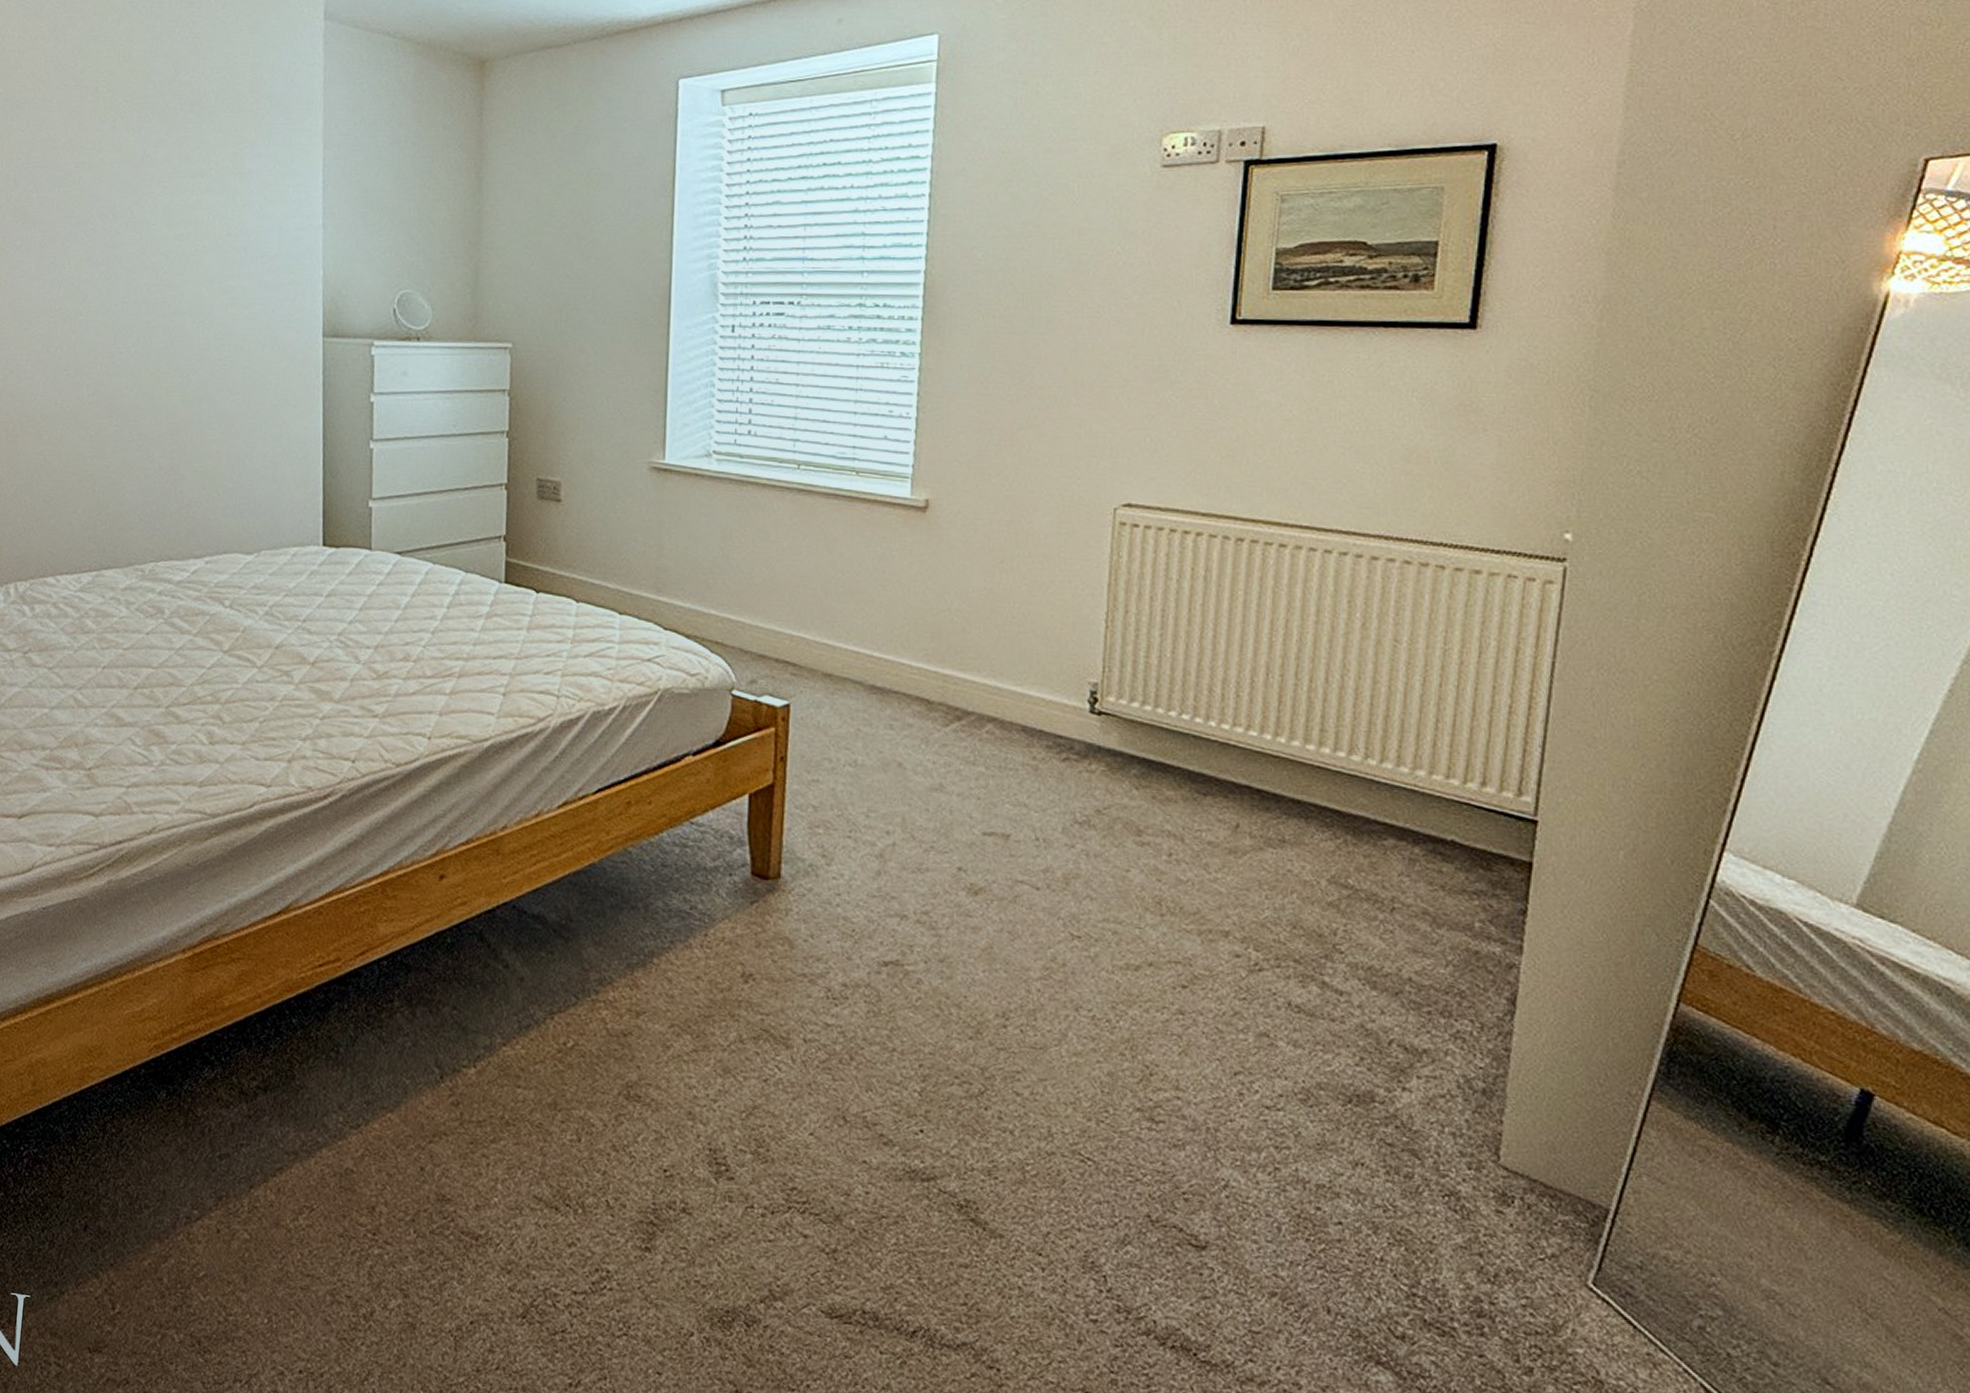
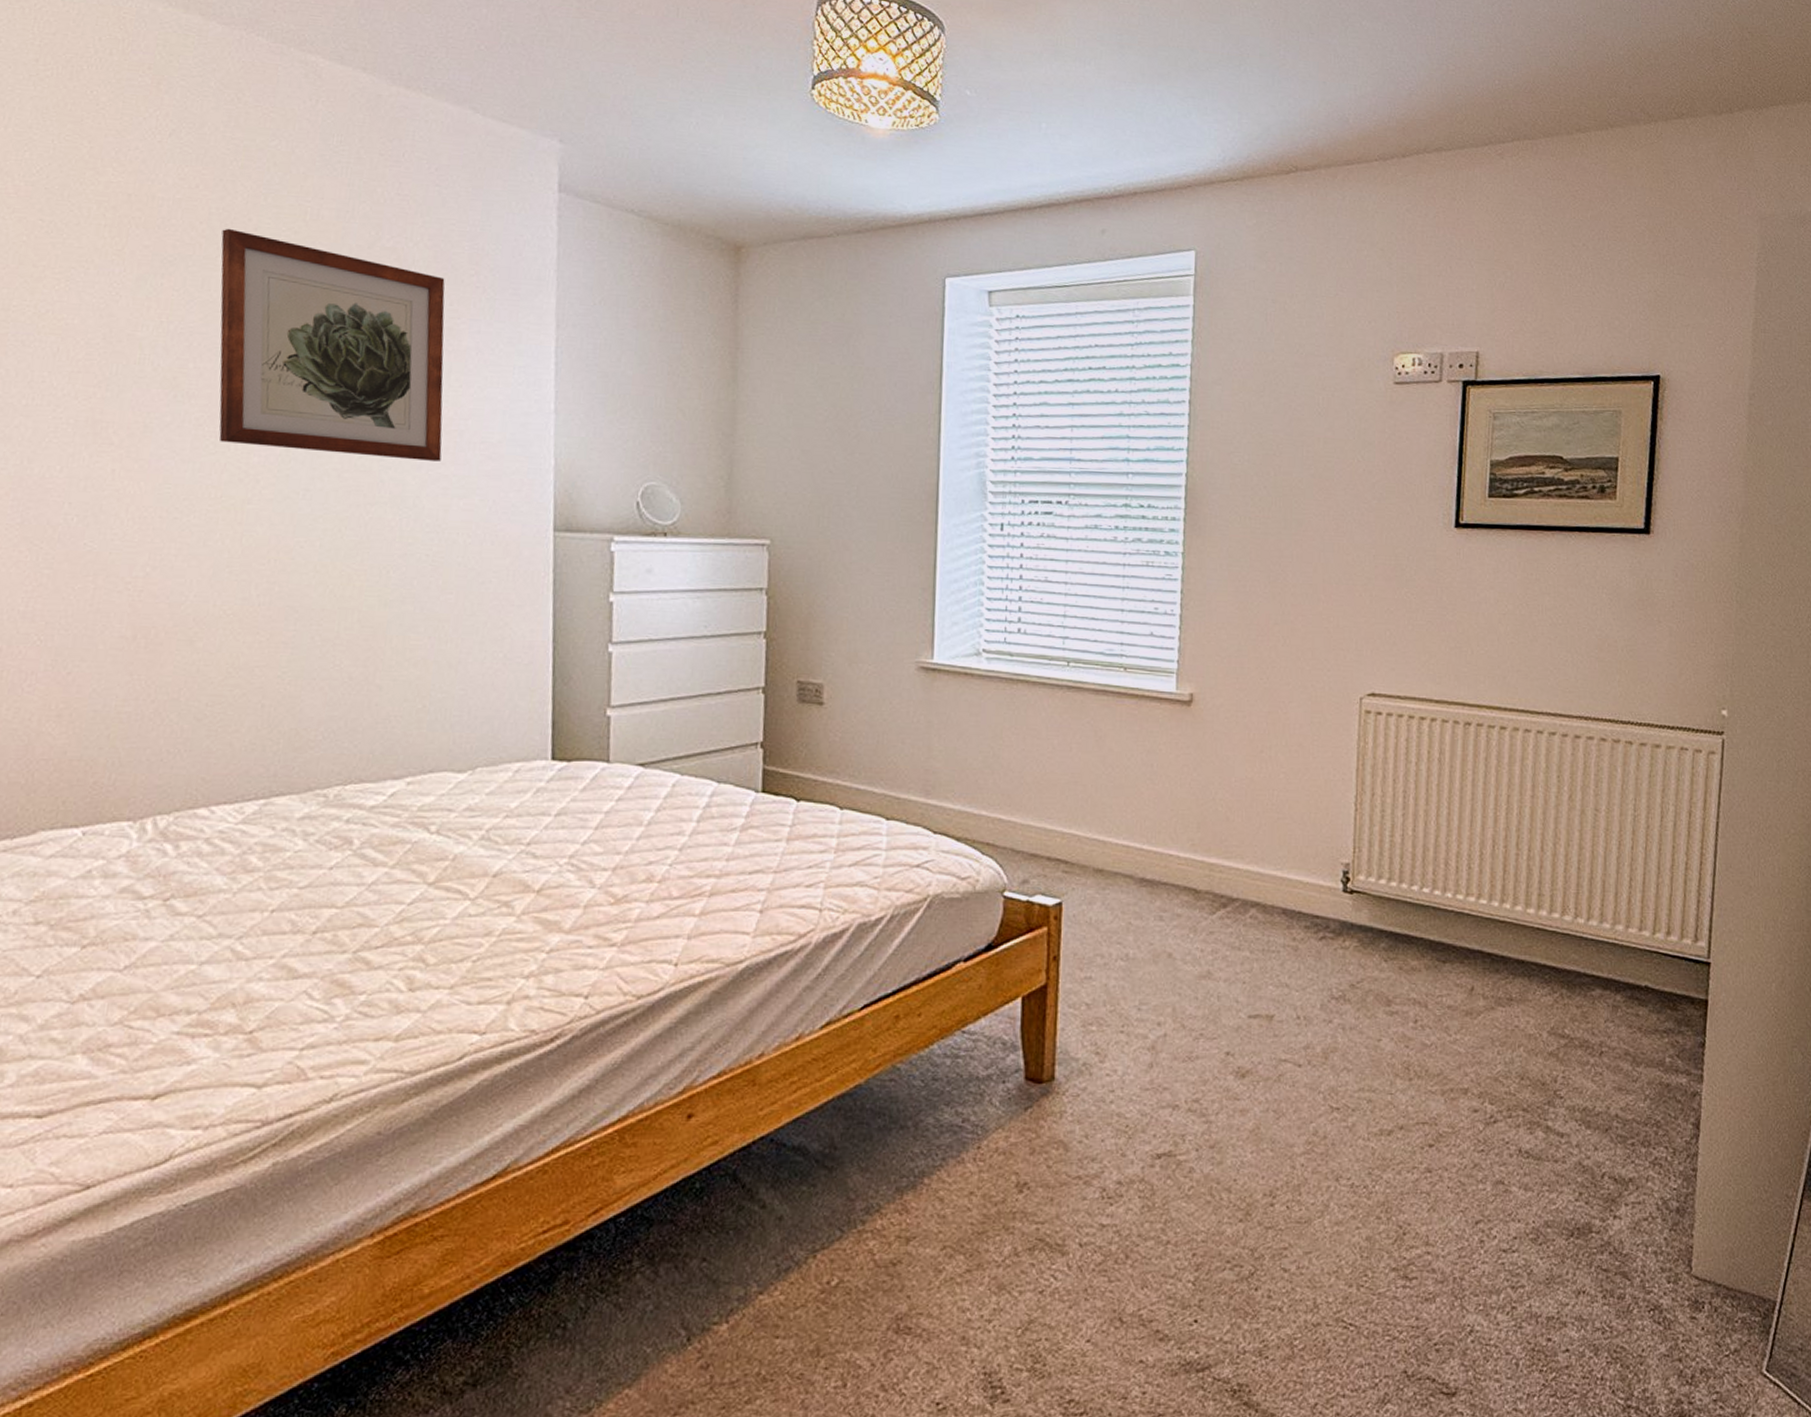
wall art: none [55,73,231,275] -> present [219,228,445,461]

